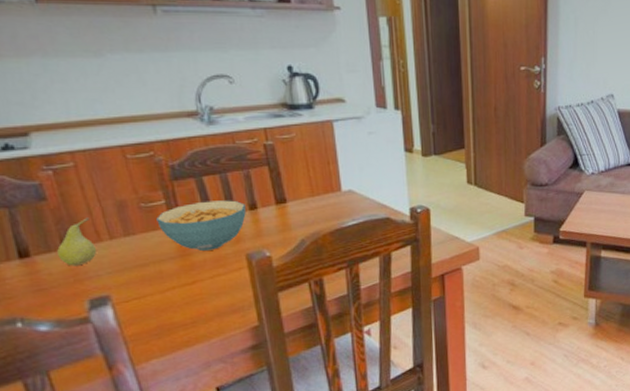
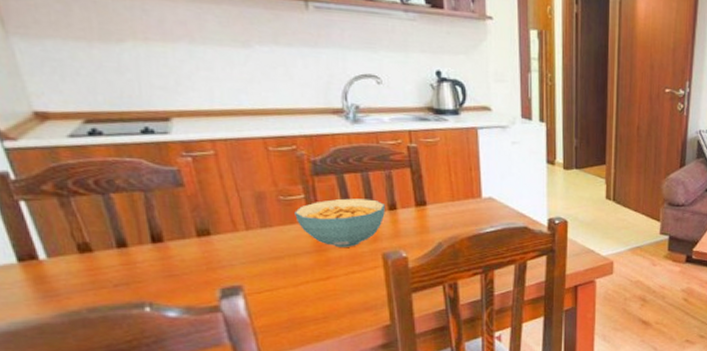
fruit: present [57,217,97,266] -> none [191,207,232,254]

